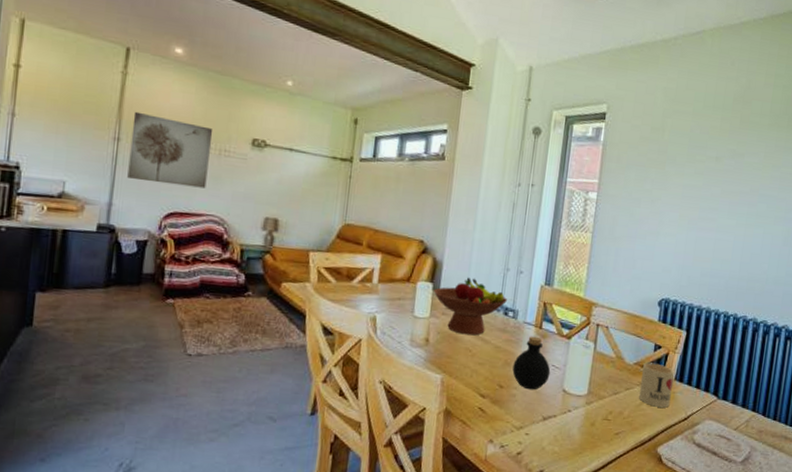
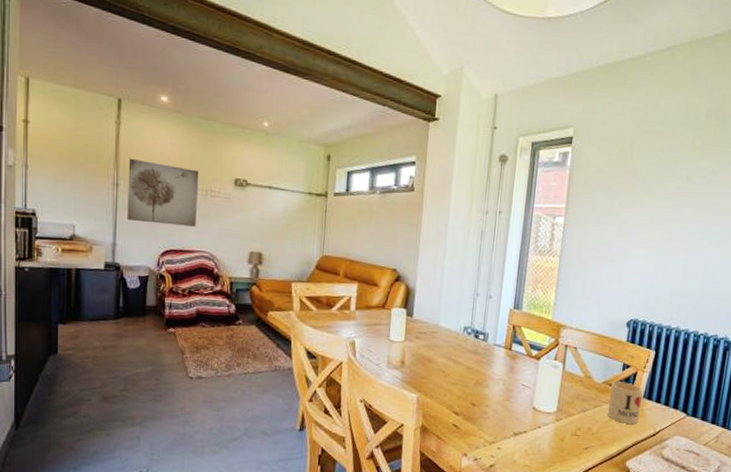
fruit bowl: present [433,277,508,336] -> none [406,303,478,358]
bottle: present [512,336,551,390] -> none [484,357,521,408]

